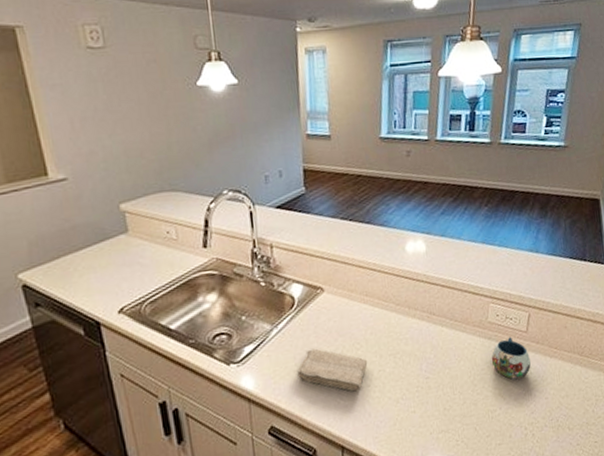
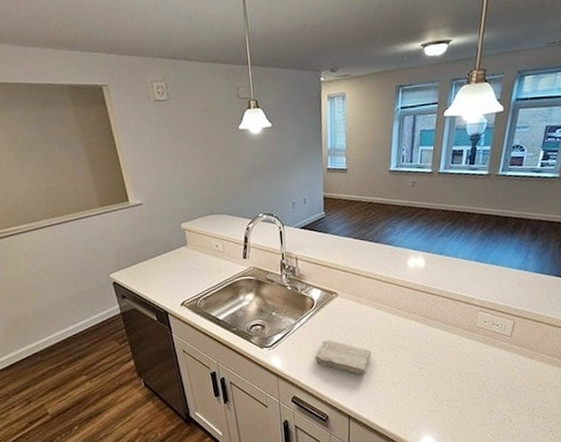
mug: present [491,336,531,380] -> none [477,340,513,375]

